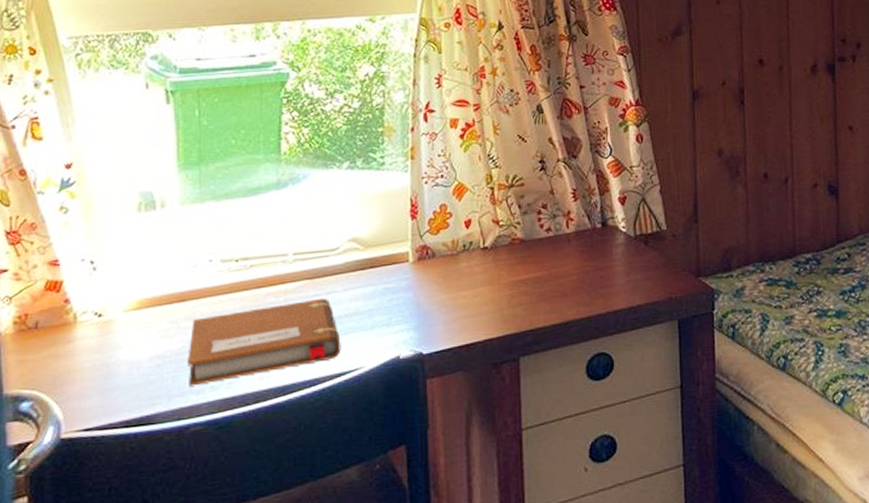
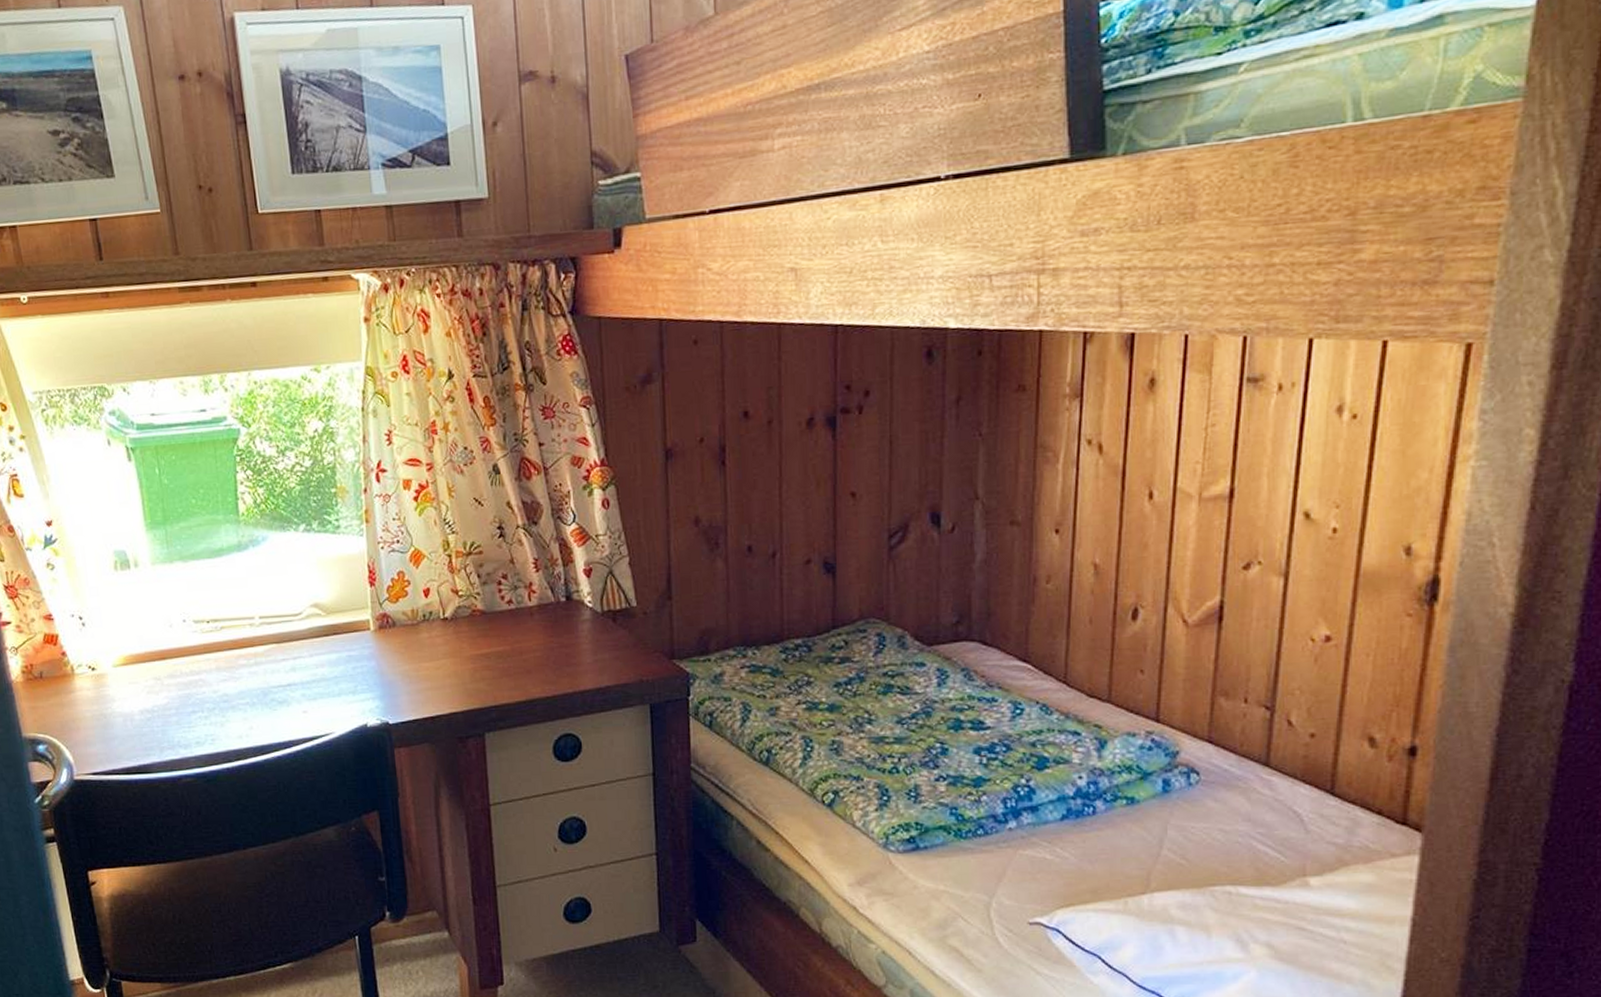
notebook: present [187,298,341,387] -> none [173,662,311,741]

